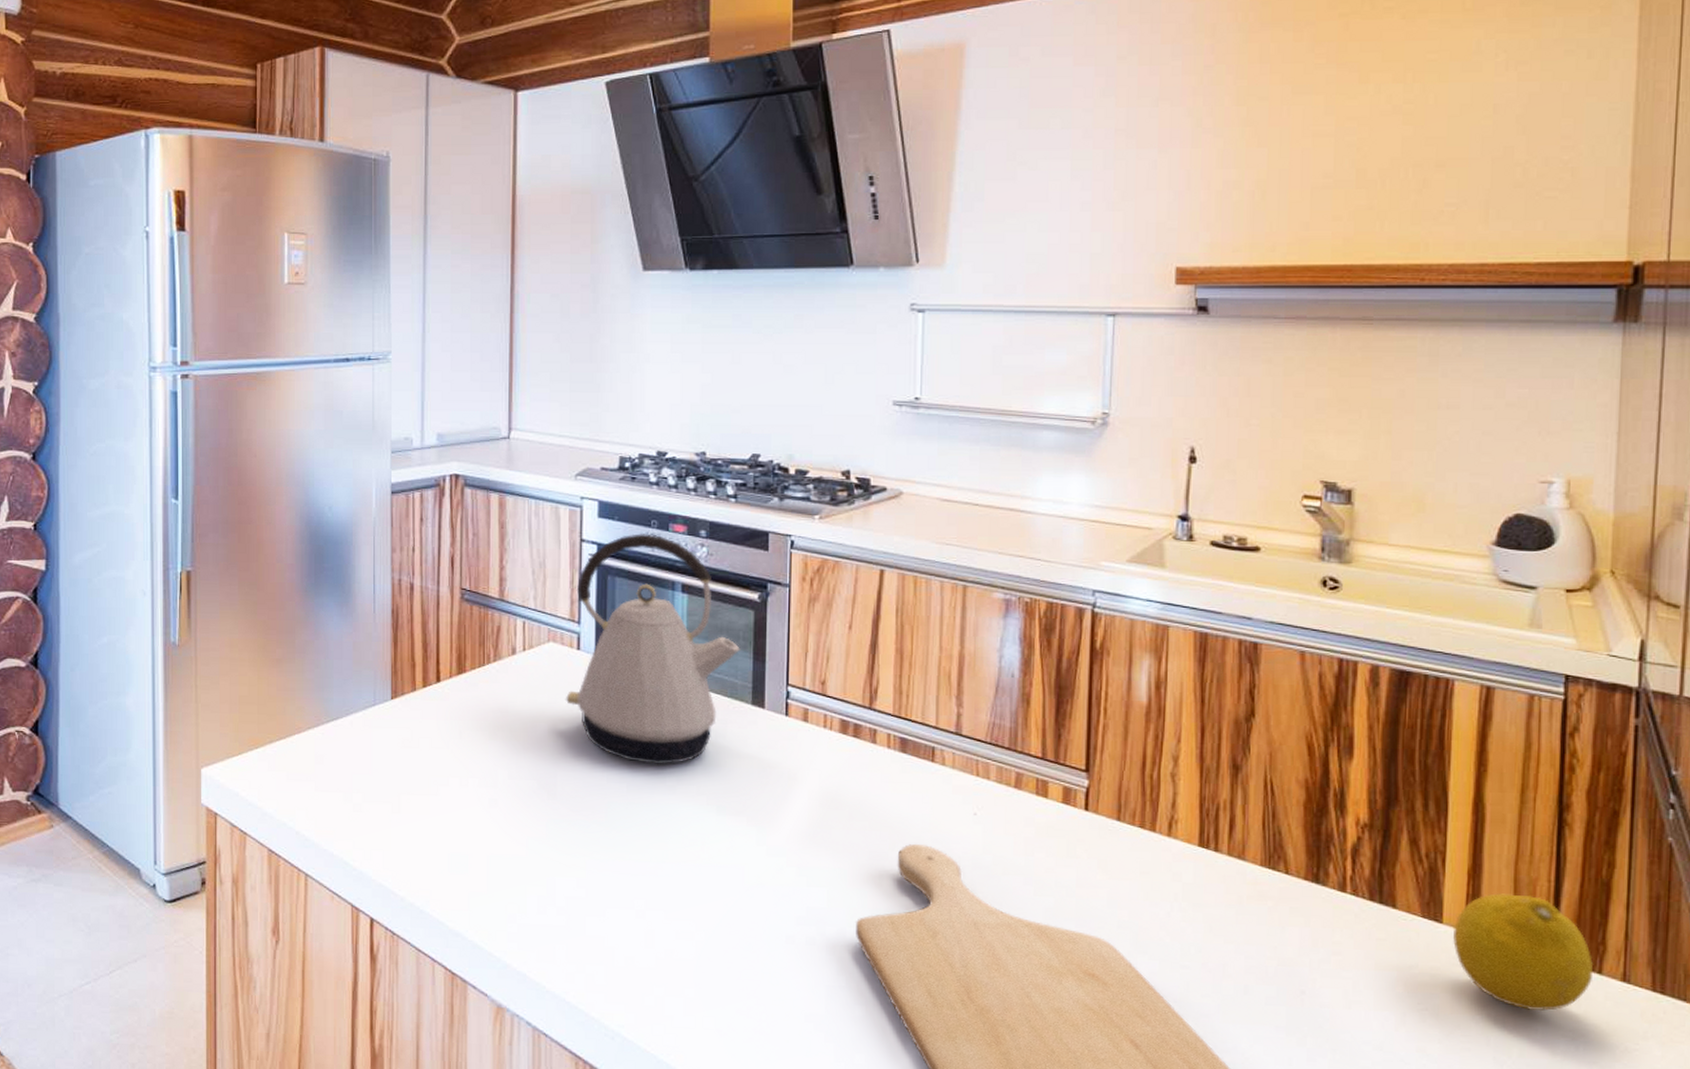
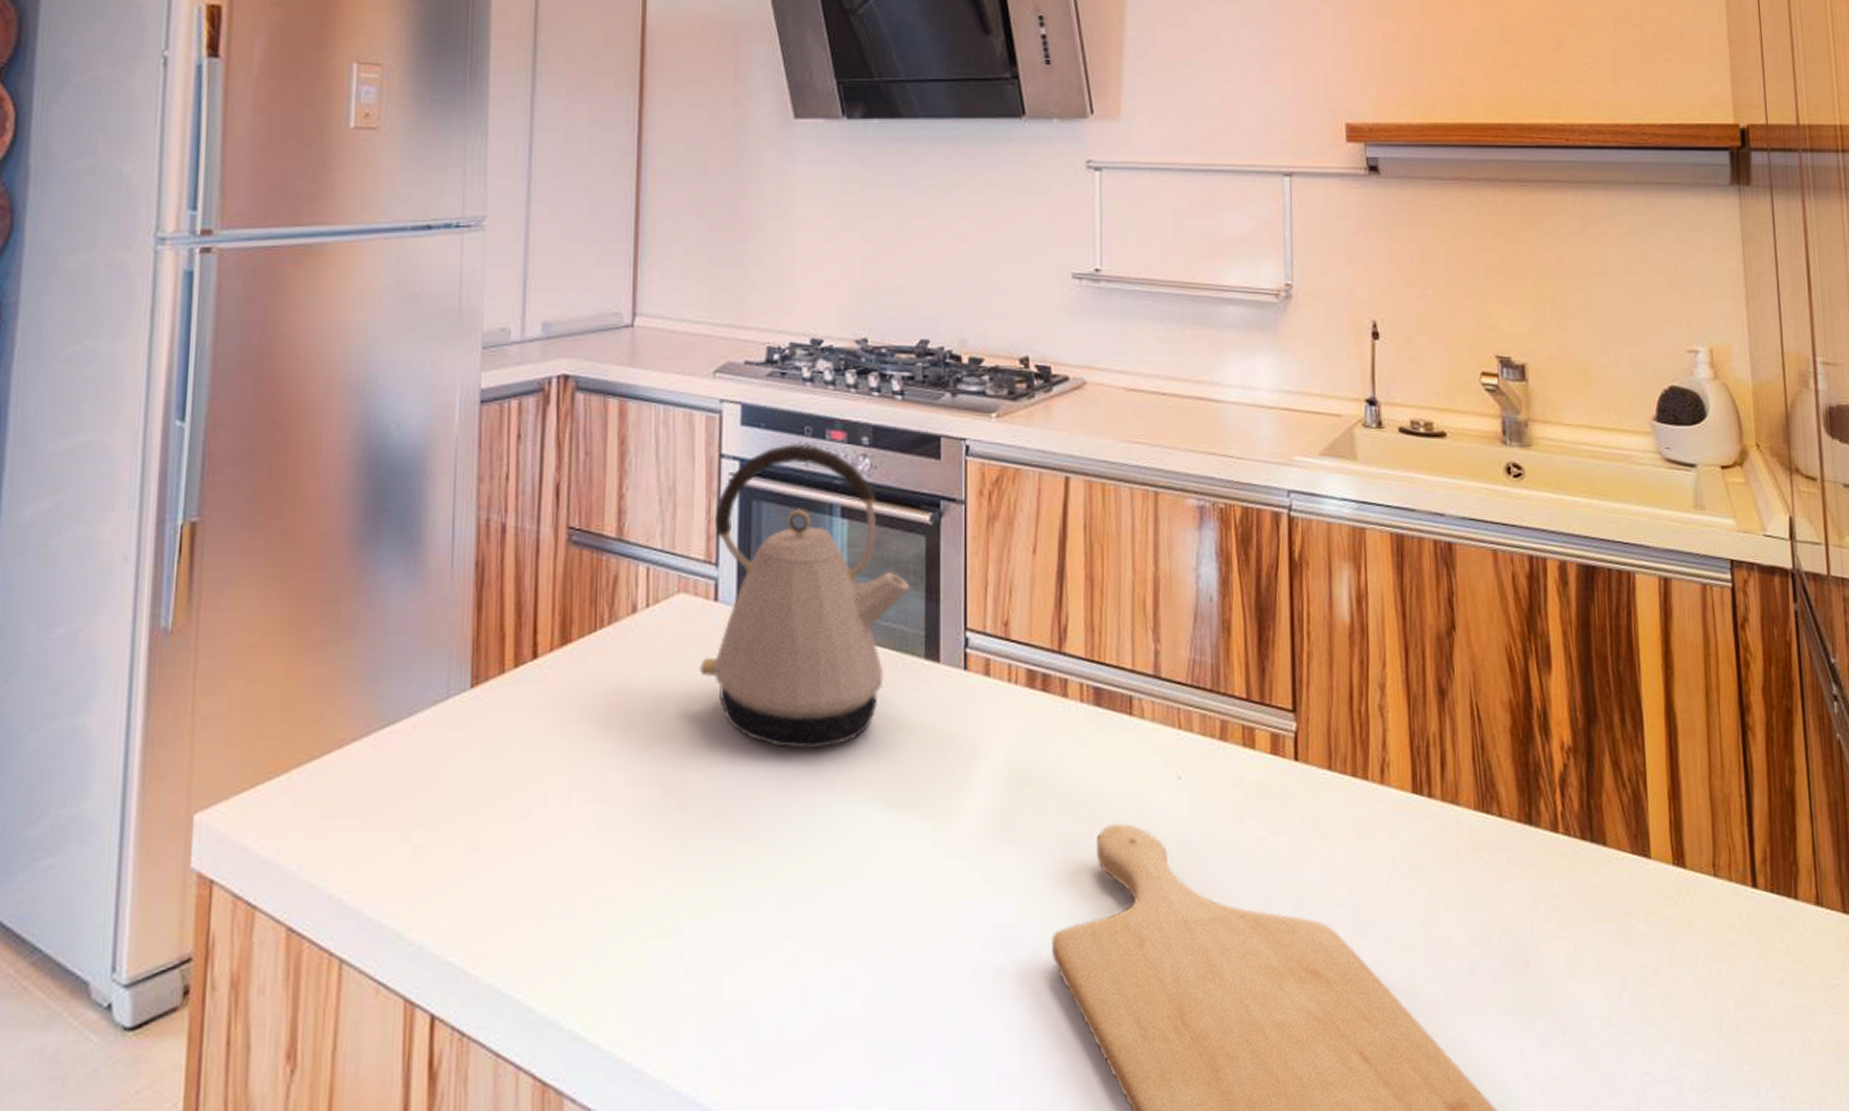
fruit: present [1452,893,1594,1012] -> none [1660,815,1790,952]

